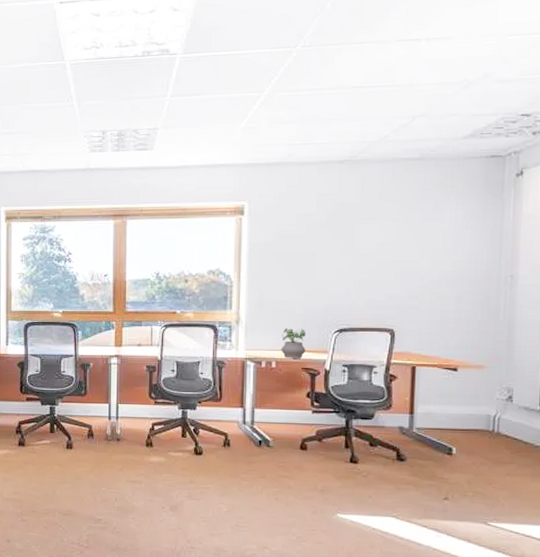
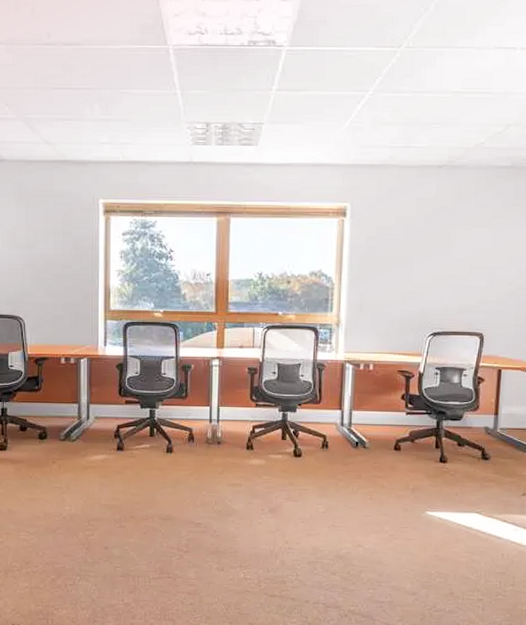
potted plant: present [281,327,306,358] -> none [378,330,403,361]

